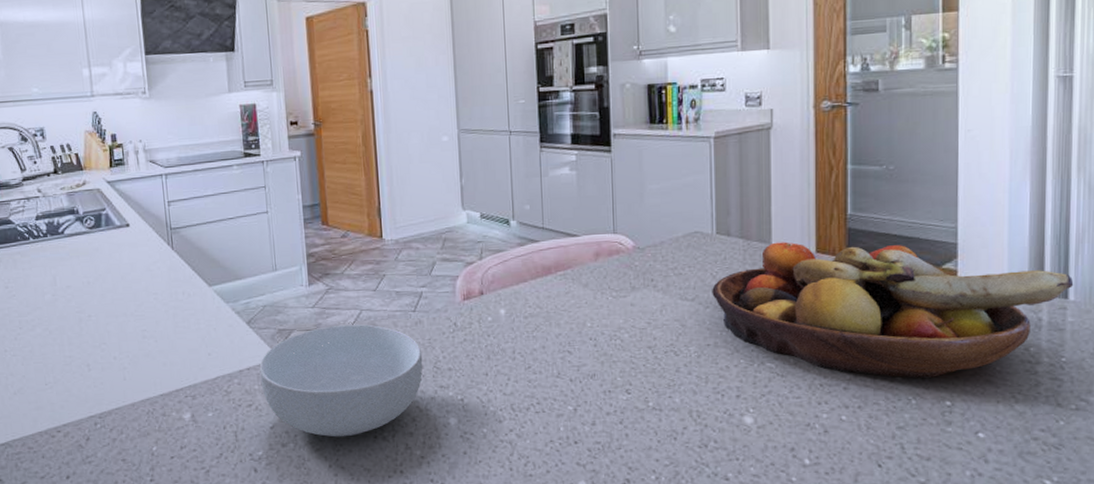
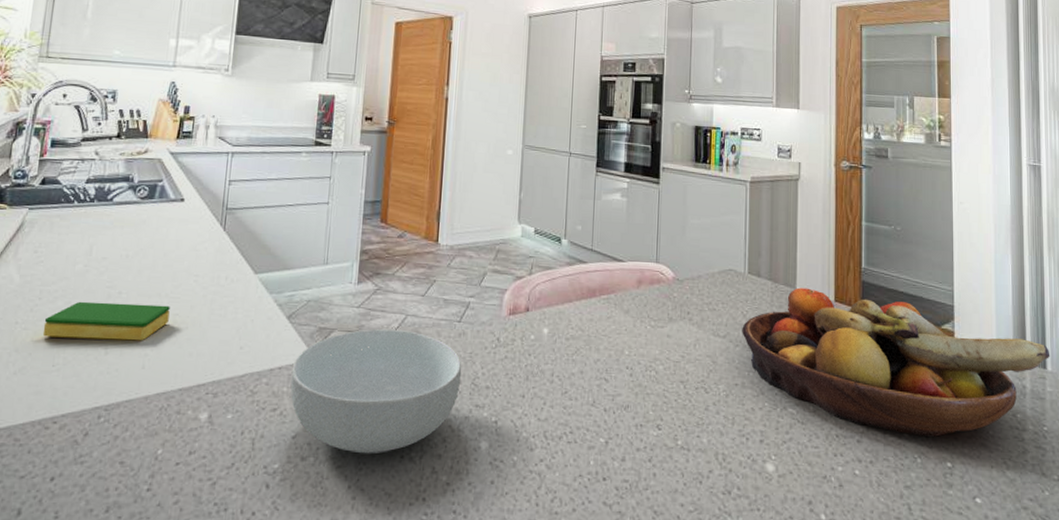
dish sponge: none [29,323,139,361] -> present [42,301,170,341]

